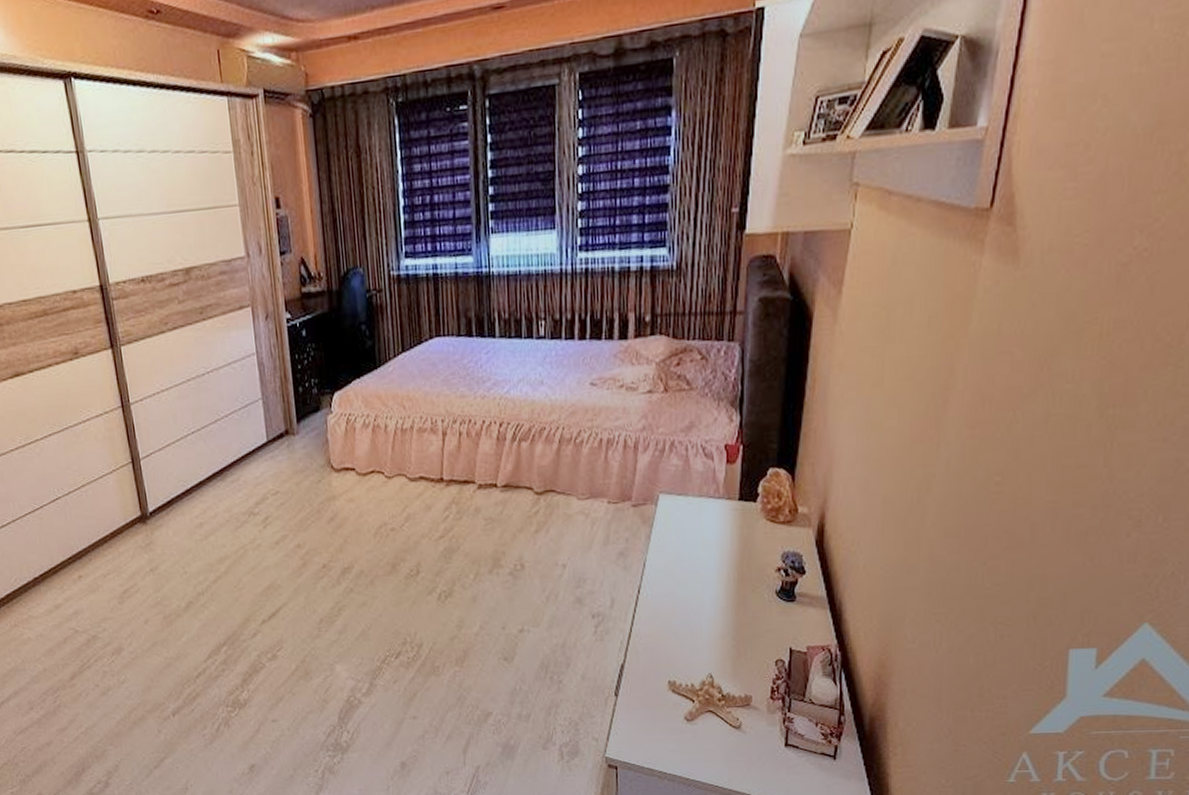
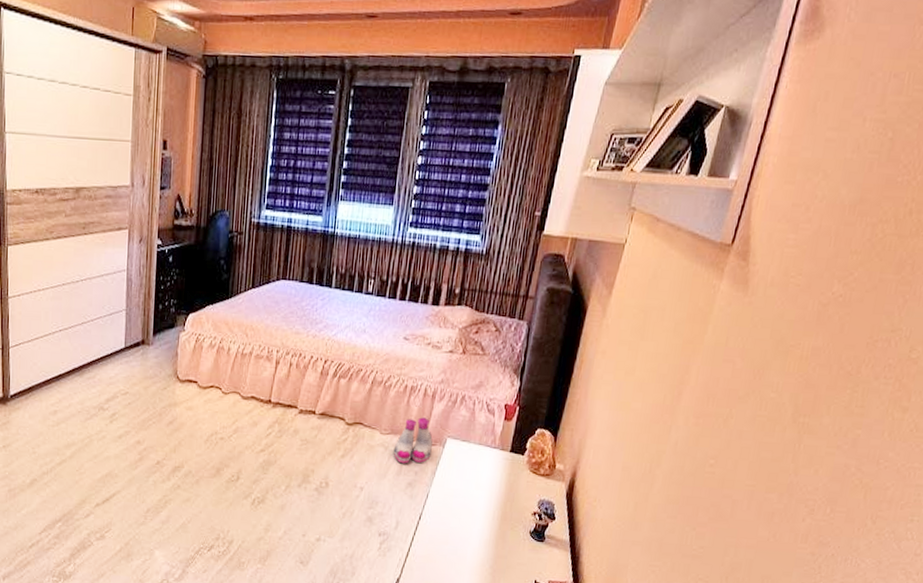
boots: none [596,473,642,531] -> present [393,417,433,464]

